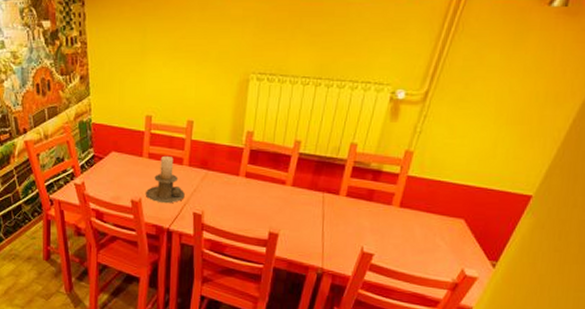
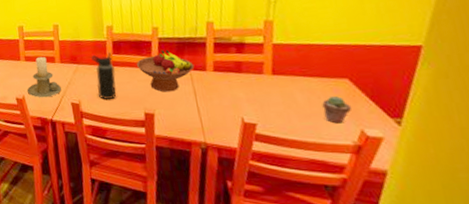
water bottle: none [224,160,248,213] -> present [91,51,116,99]
fruit bowl: none [270,166,329,213] -> present [136,49,195,92]
potted succulent: none [435,235,460,261] -> present [322,96,352,124]

